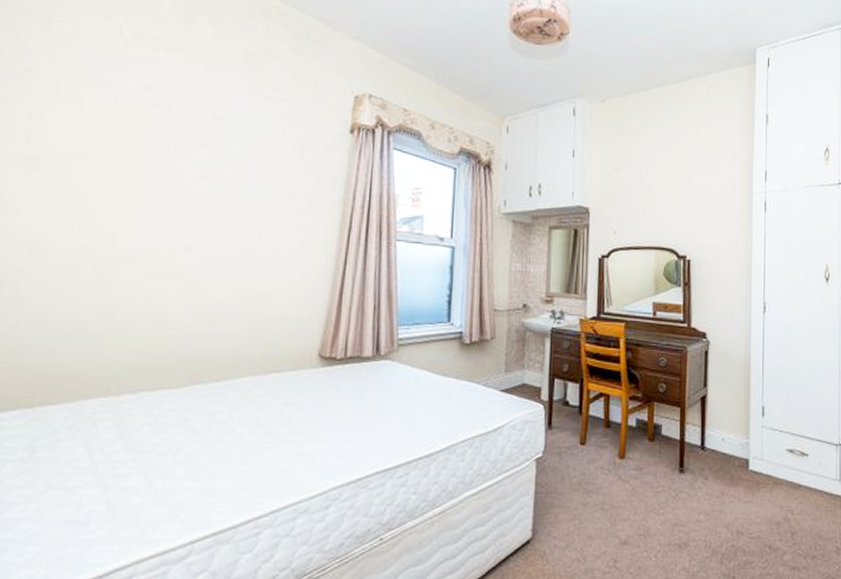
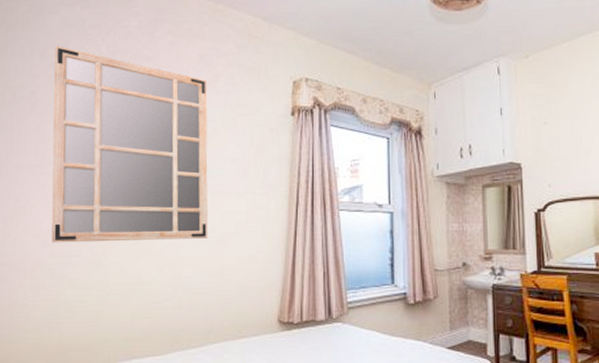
mirror: none [41,17,253,260] -> present [51,45,209,243]

